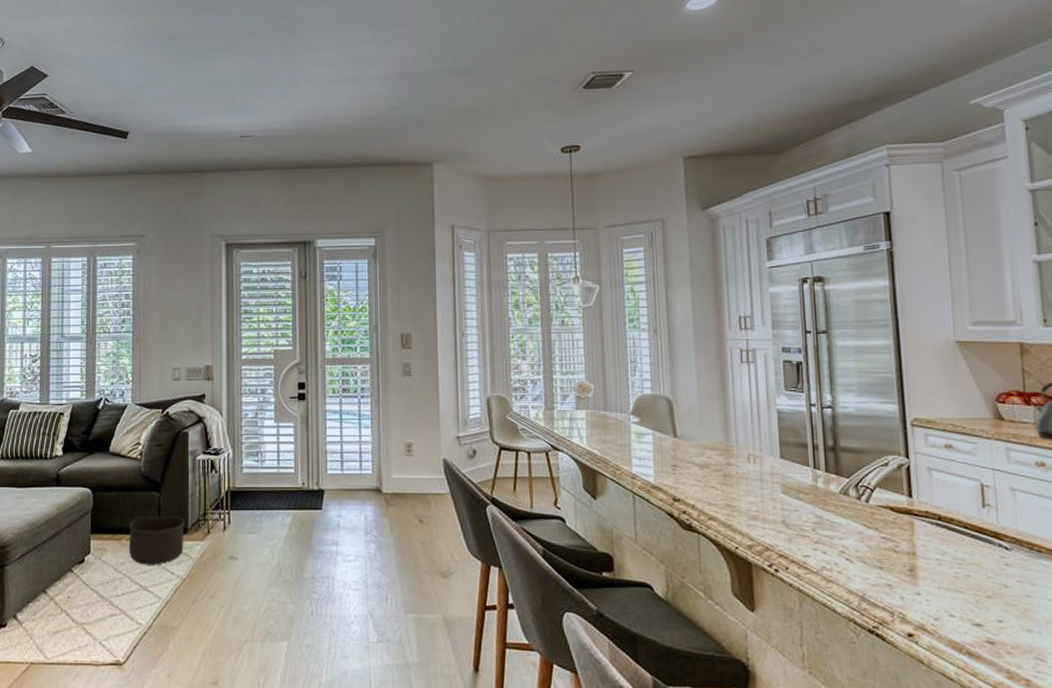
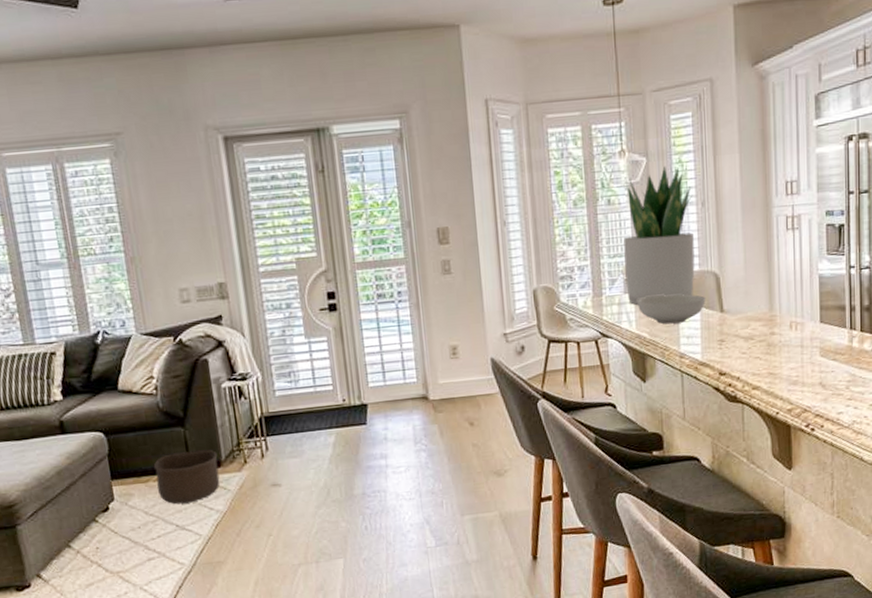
planter: none [576,294,647,421] -> present [623,166,695,305]
bowl: none [588,415,659,444] -> present [636,294,707,324]

